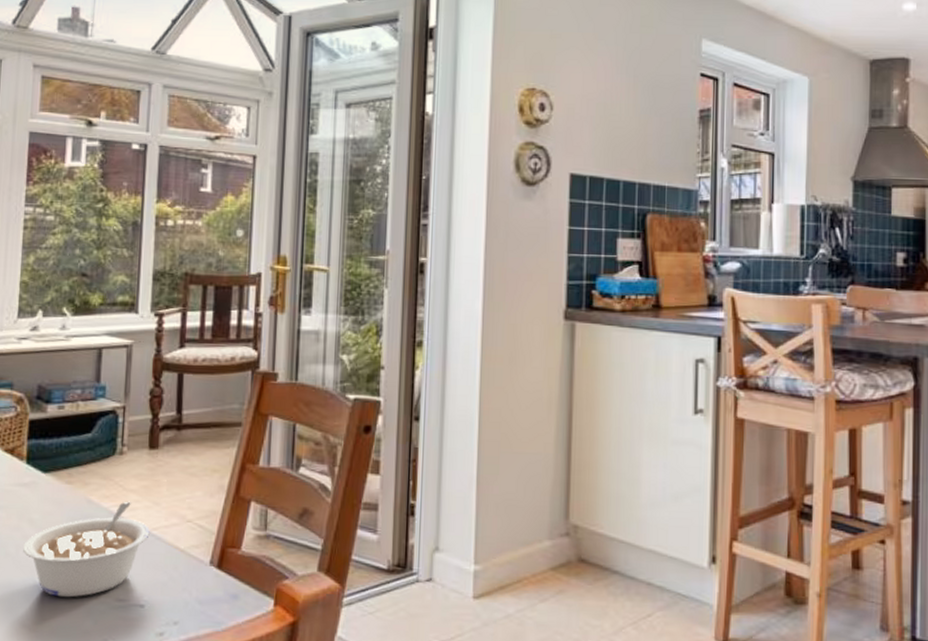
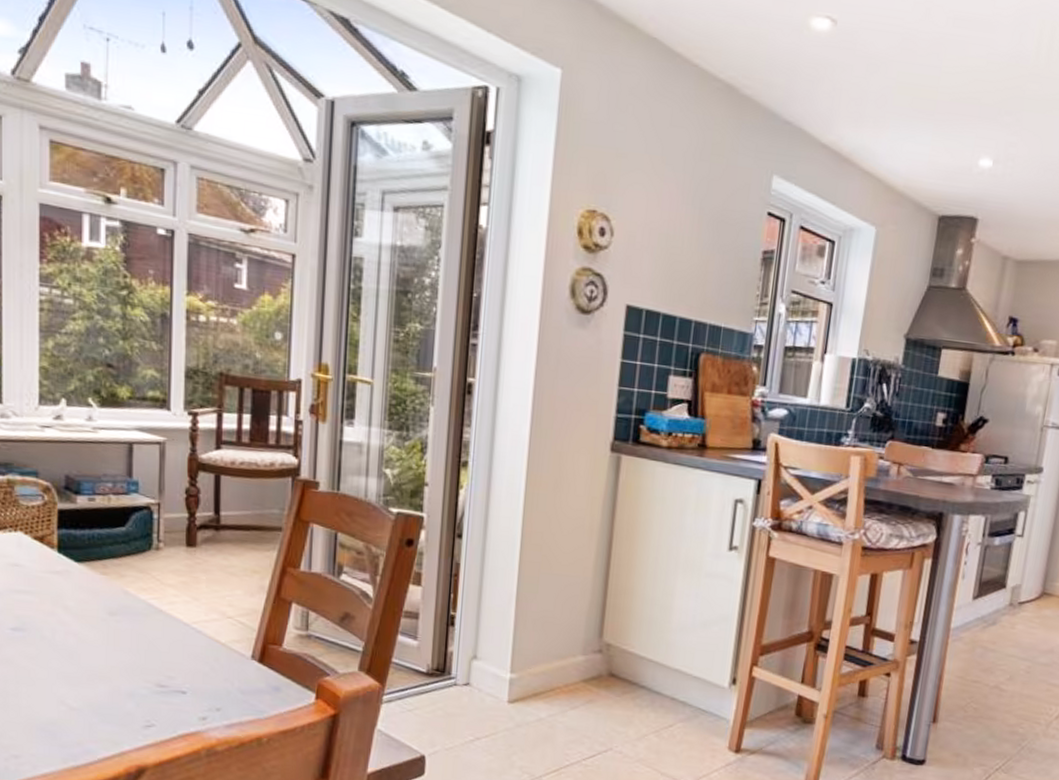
legume: present [23,501,150,598] -> none [59,595,190,681]

